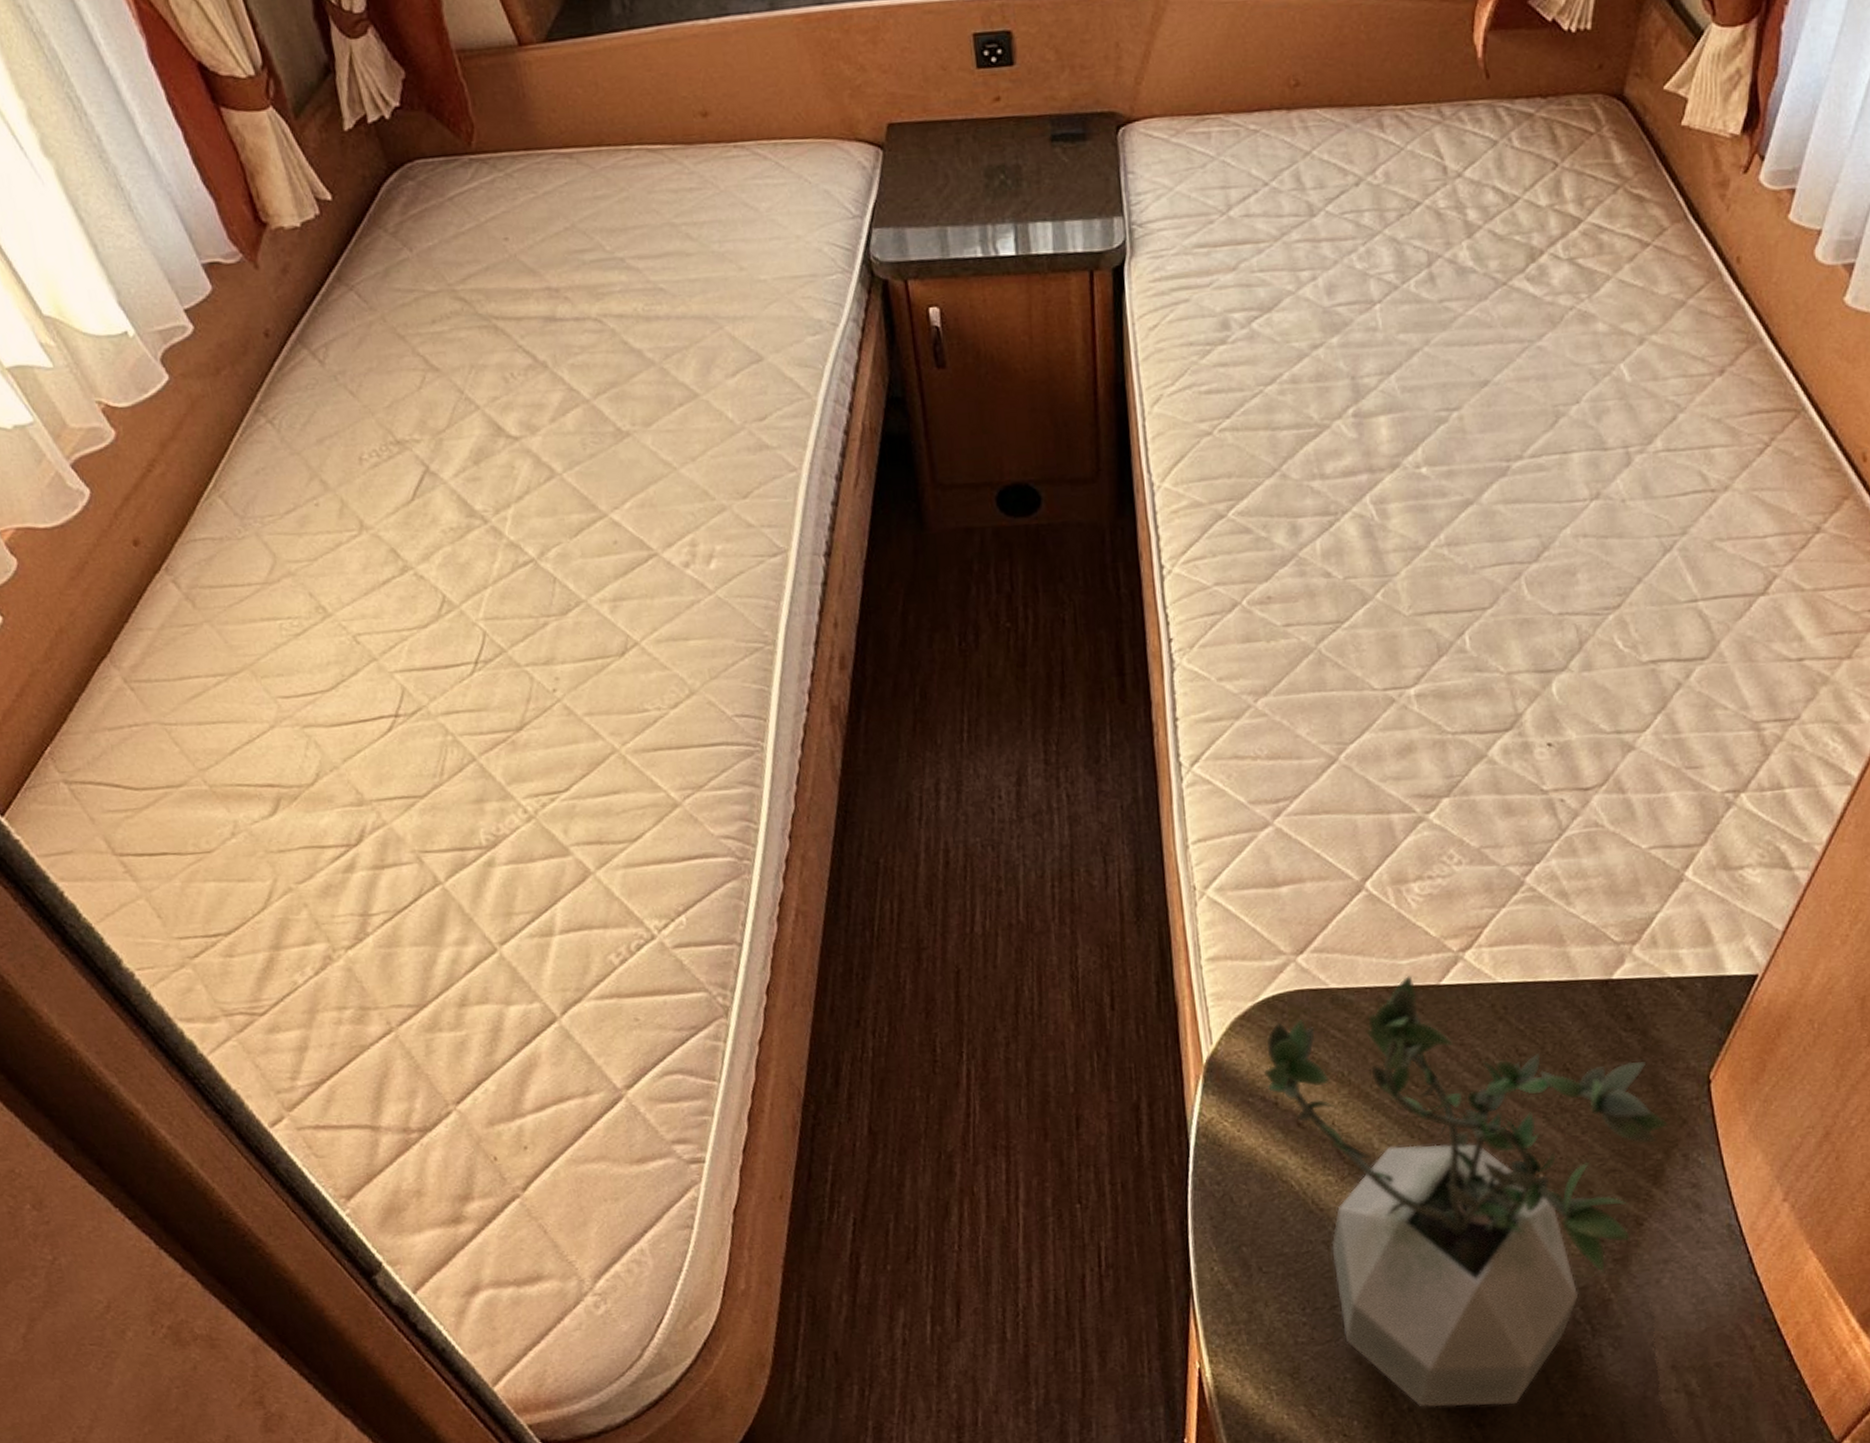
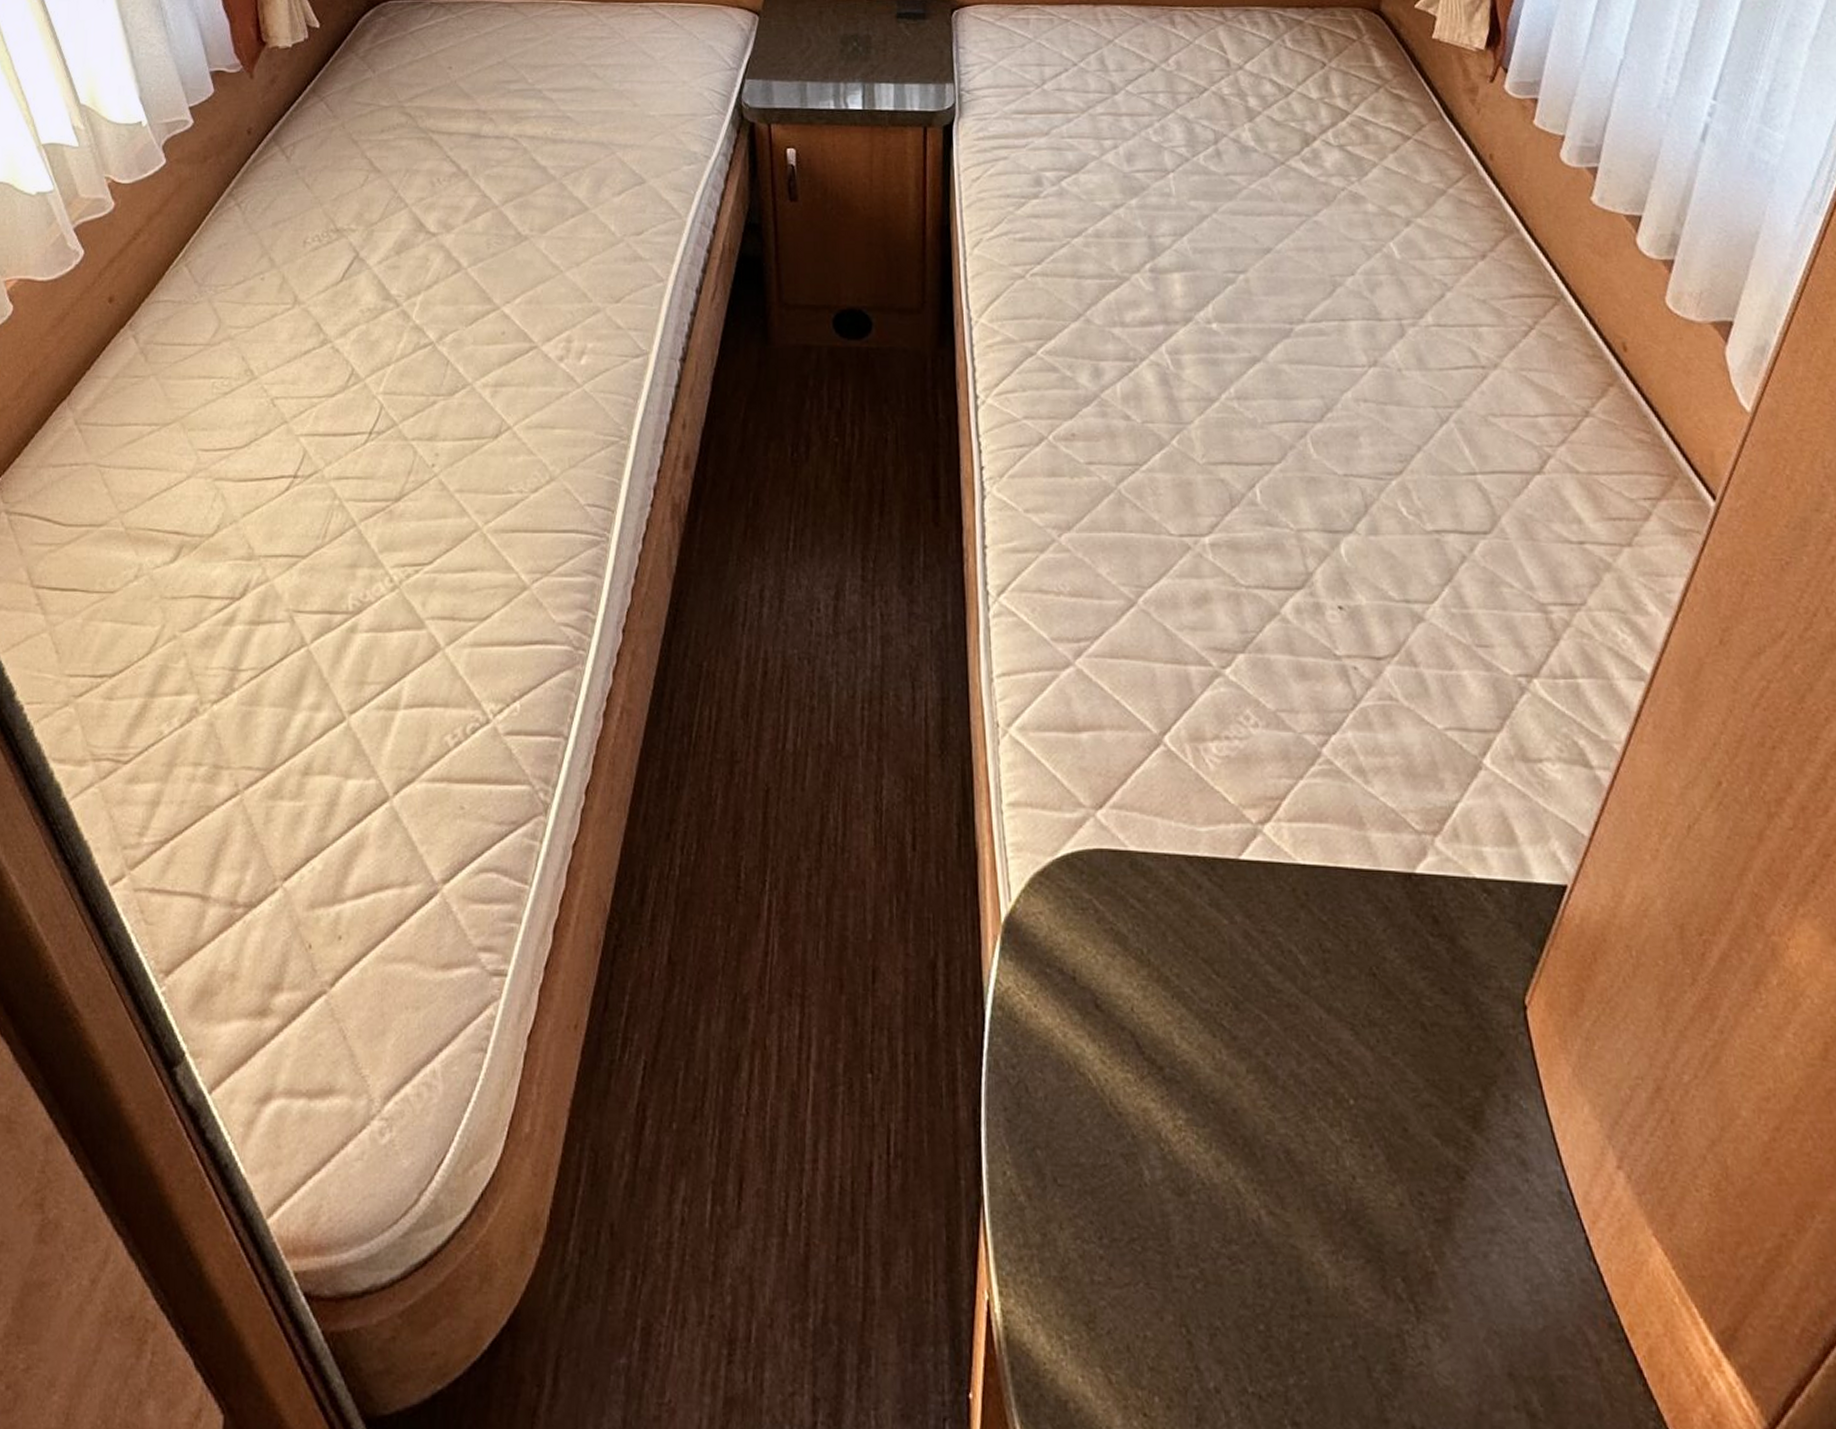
potted plant: present [1263,975,1668,1408] -> none [1061,844,1484,1401]

